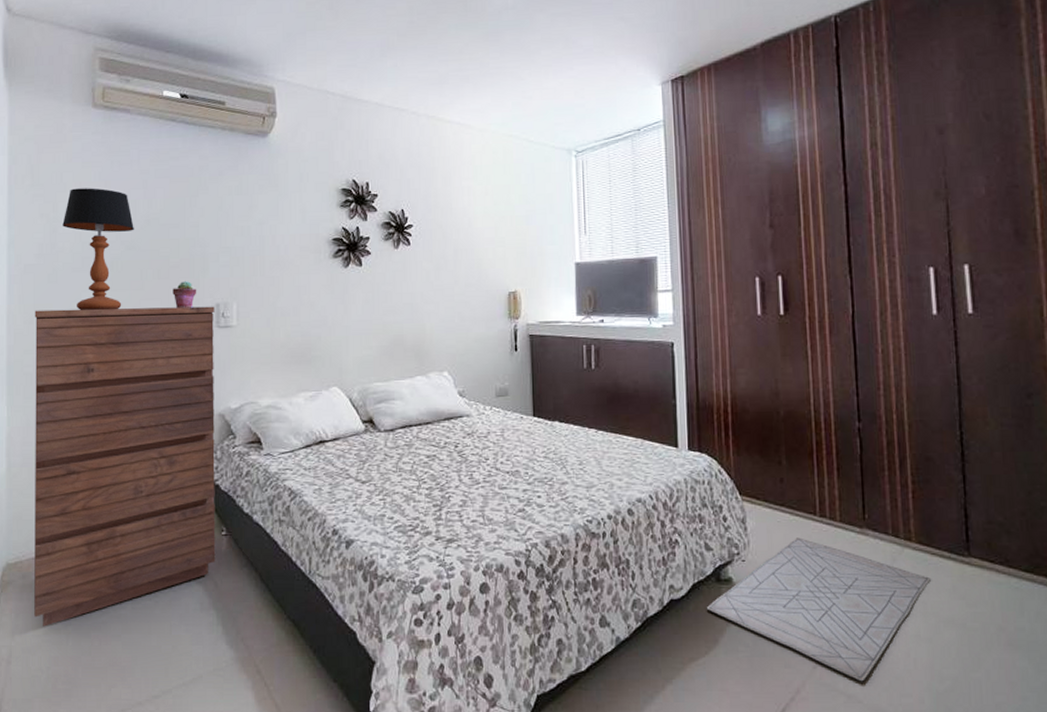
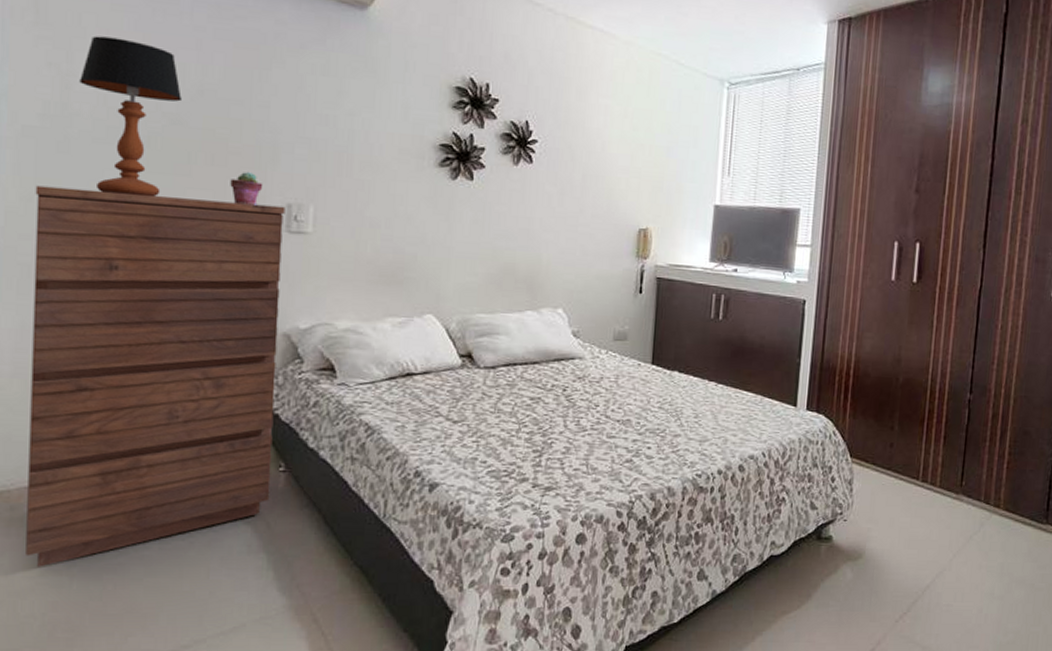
rug: present [706,537,932,682] -> none [804,500,1012,635]

